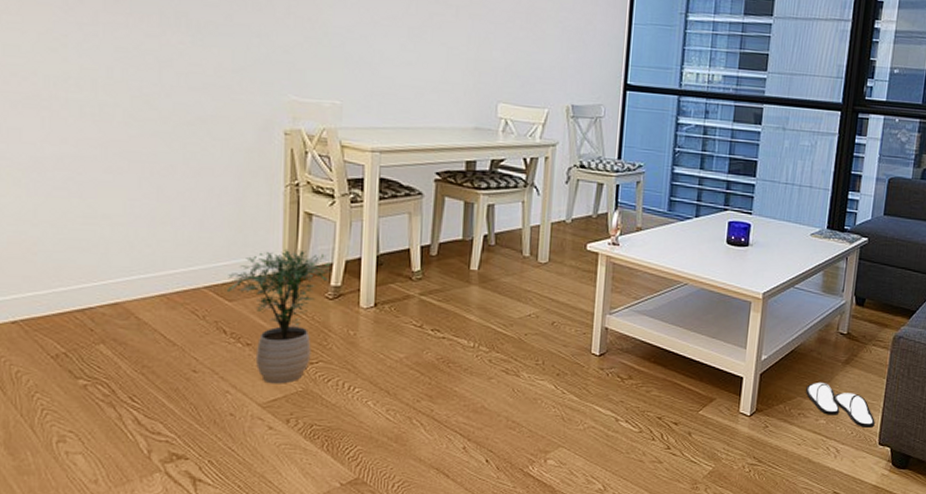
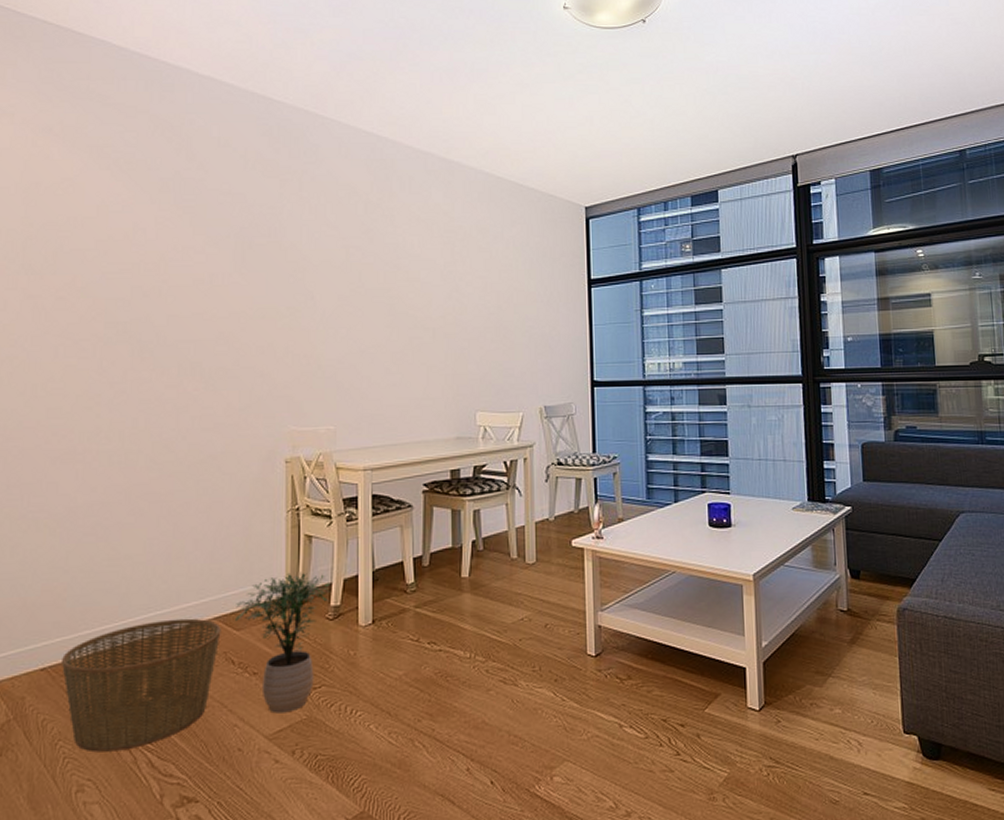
basket: none [35,284,212,407] -> present [62,618,221,752]
slippers: present [806,383,875,428] -> none [814,667,895,715]

